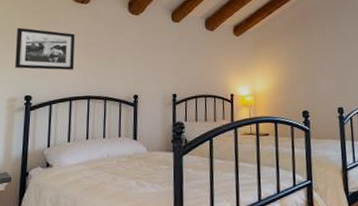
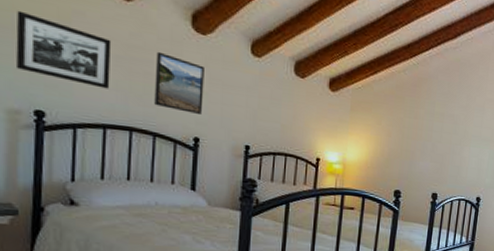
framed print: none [104,34,139,77] -> present [154,51,204,114]

